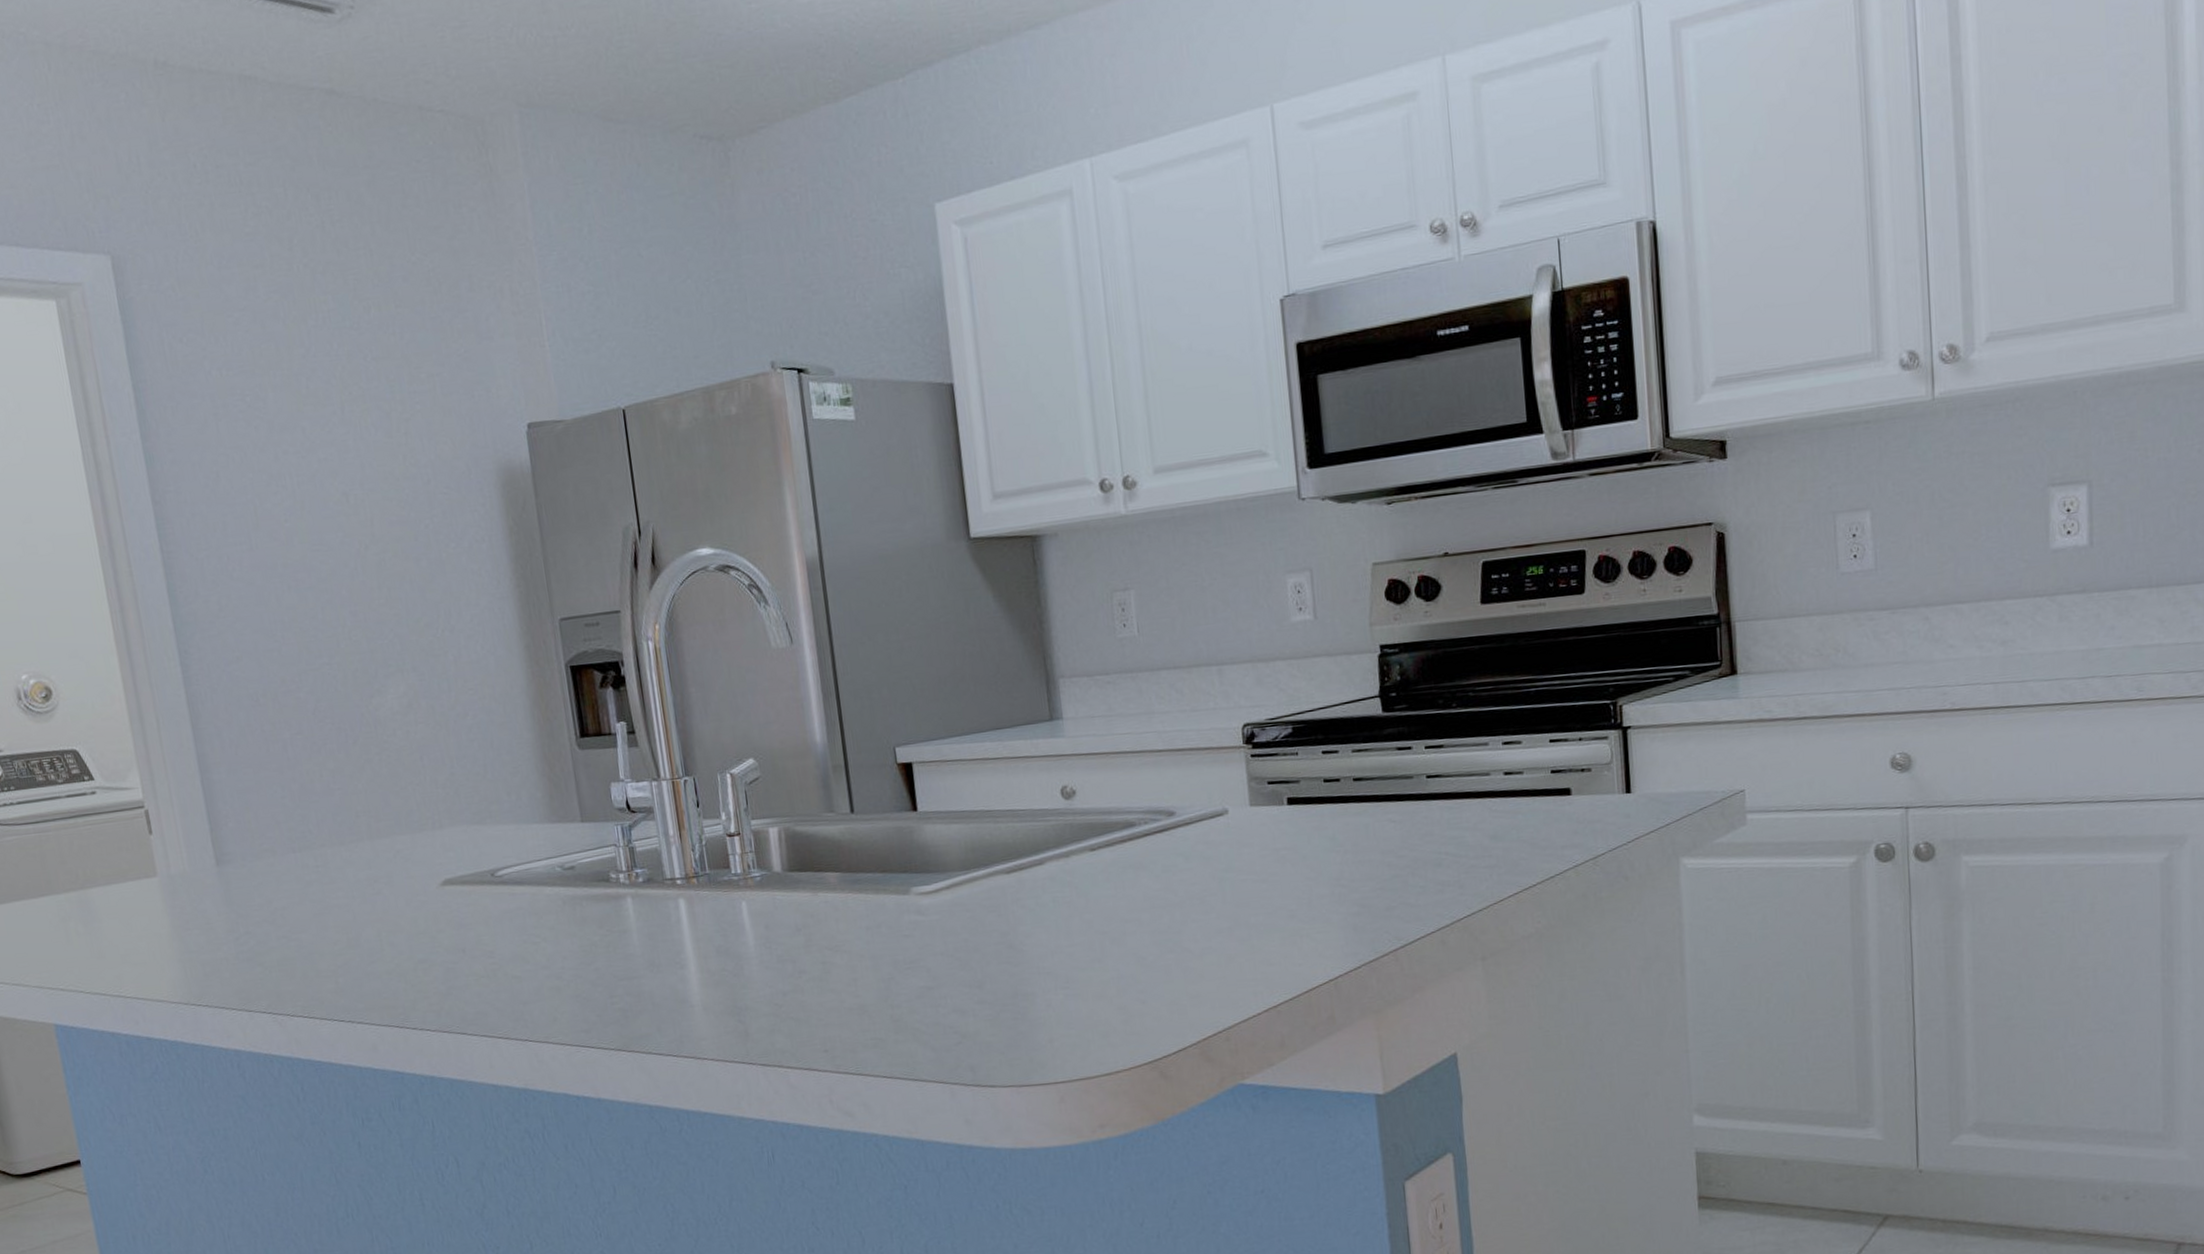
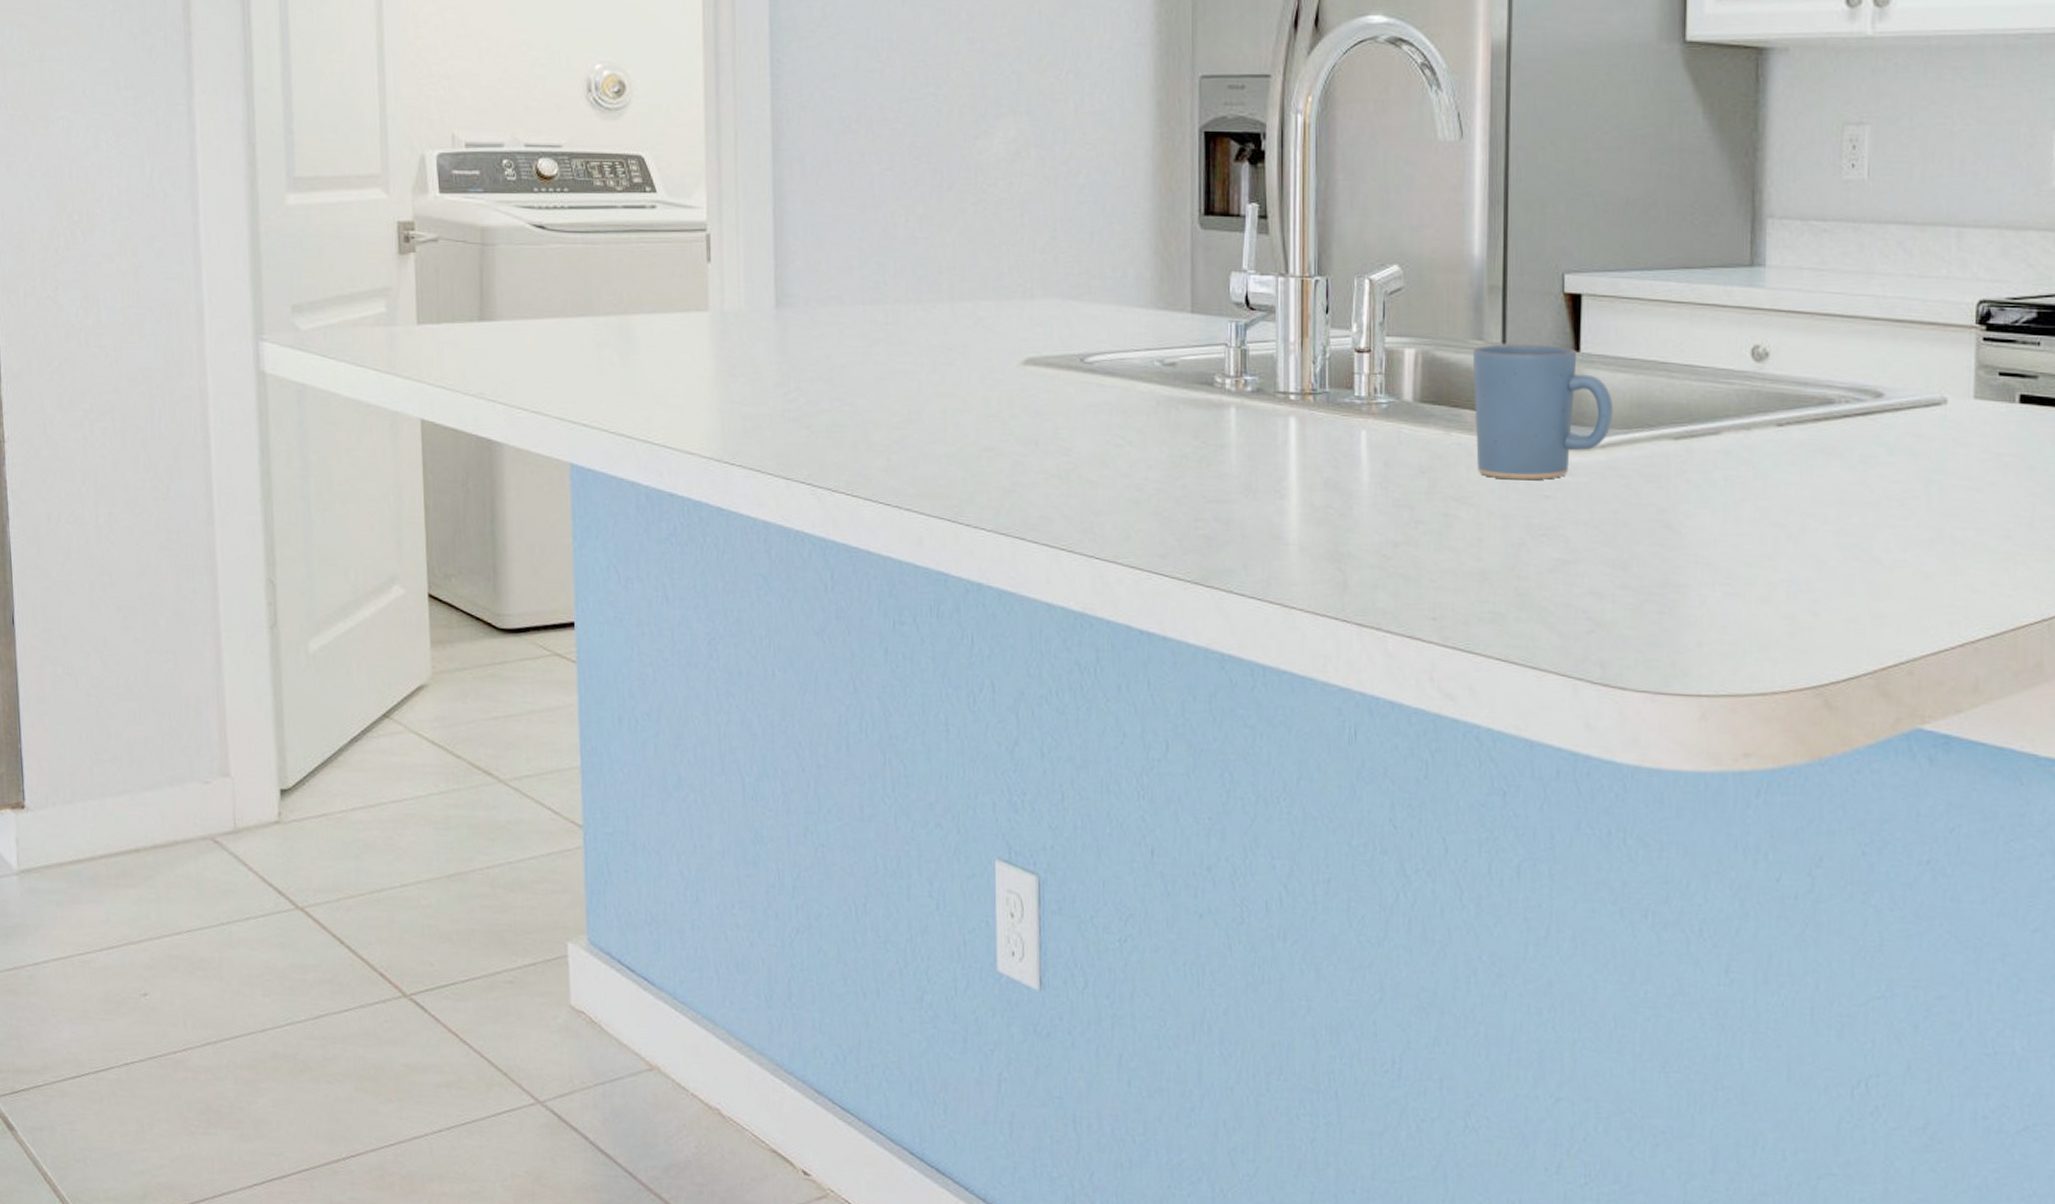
mug: none [827,808,953,927] -> present [1473,344,1614,481]

